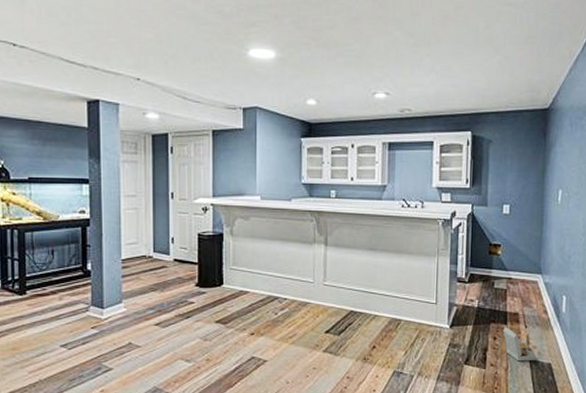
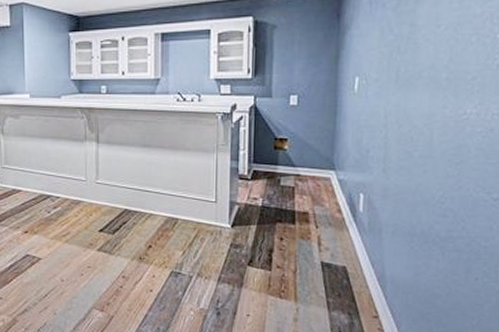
cardboard box: present [503,327,537,362] -> none [290,227,329,264]

